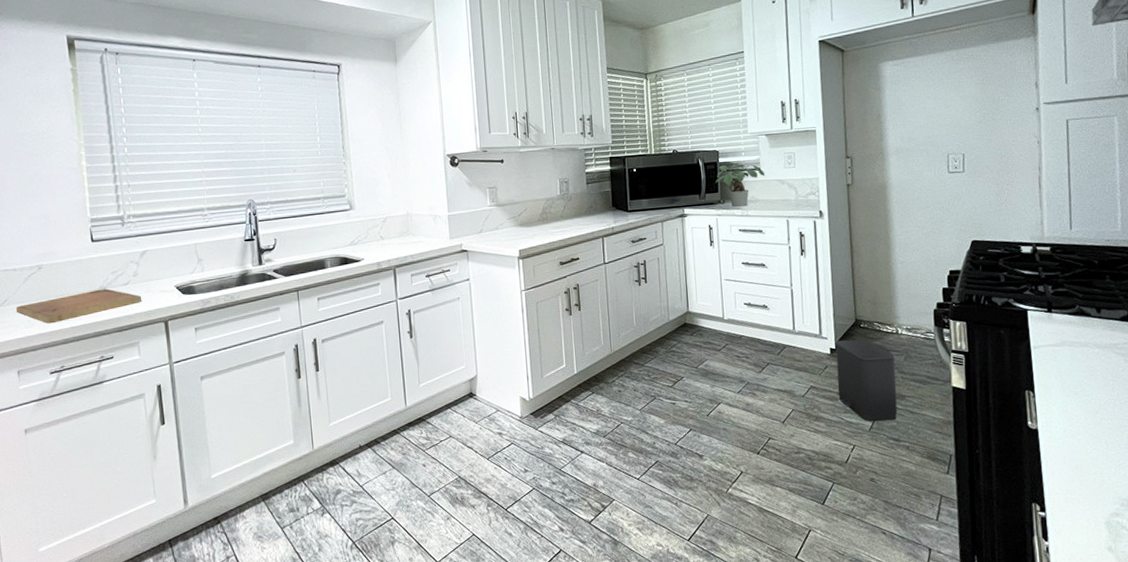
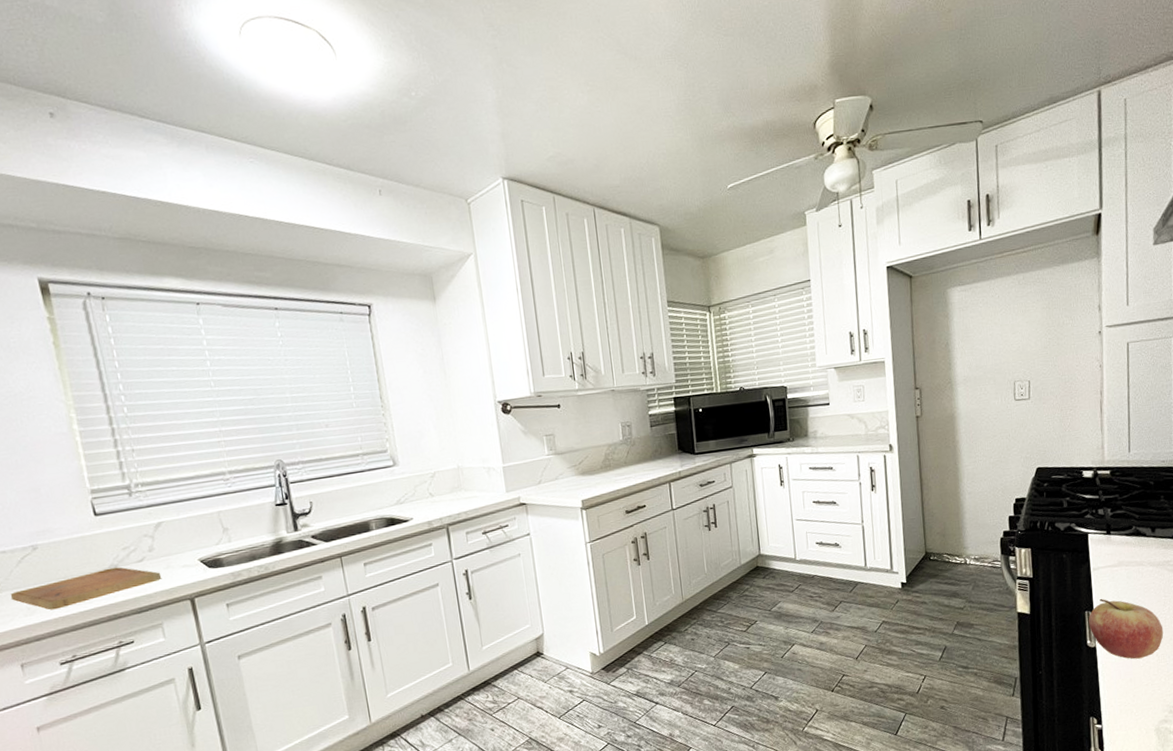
potted plant: present [715,162,765,207] -> none [784,397,834,445]
pedal bin: present [836,339,898,421] -> none [906,571,966,651]
fruit: none [1029,378,1113,445] -> present [1088,598,1164,659]

